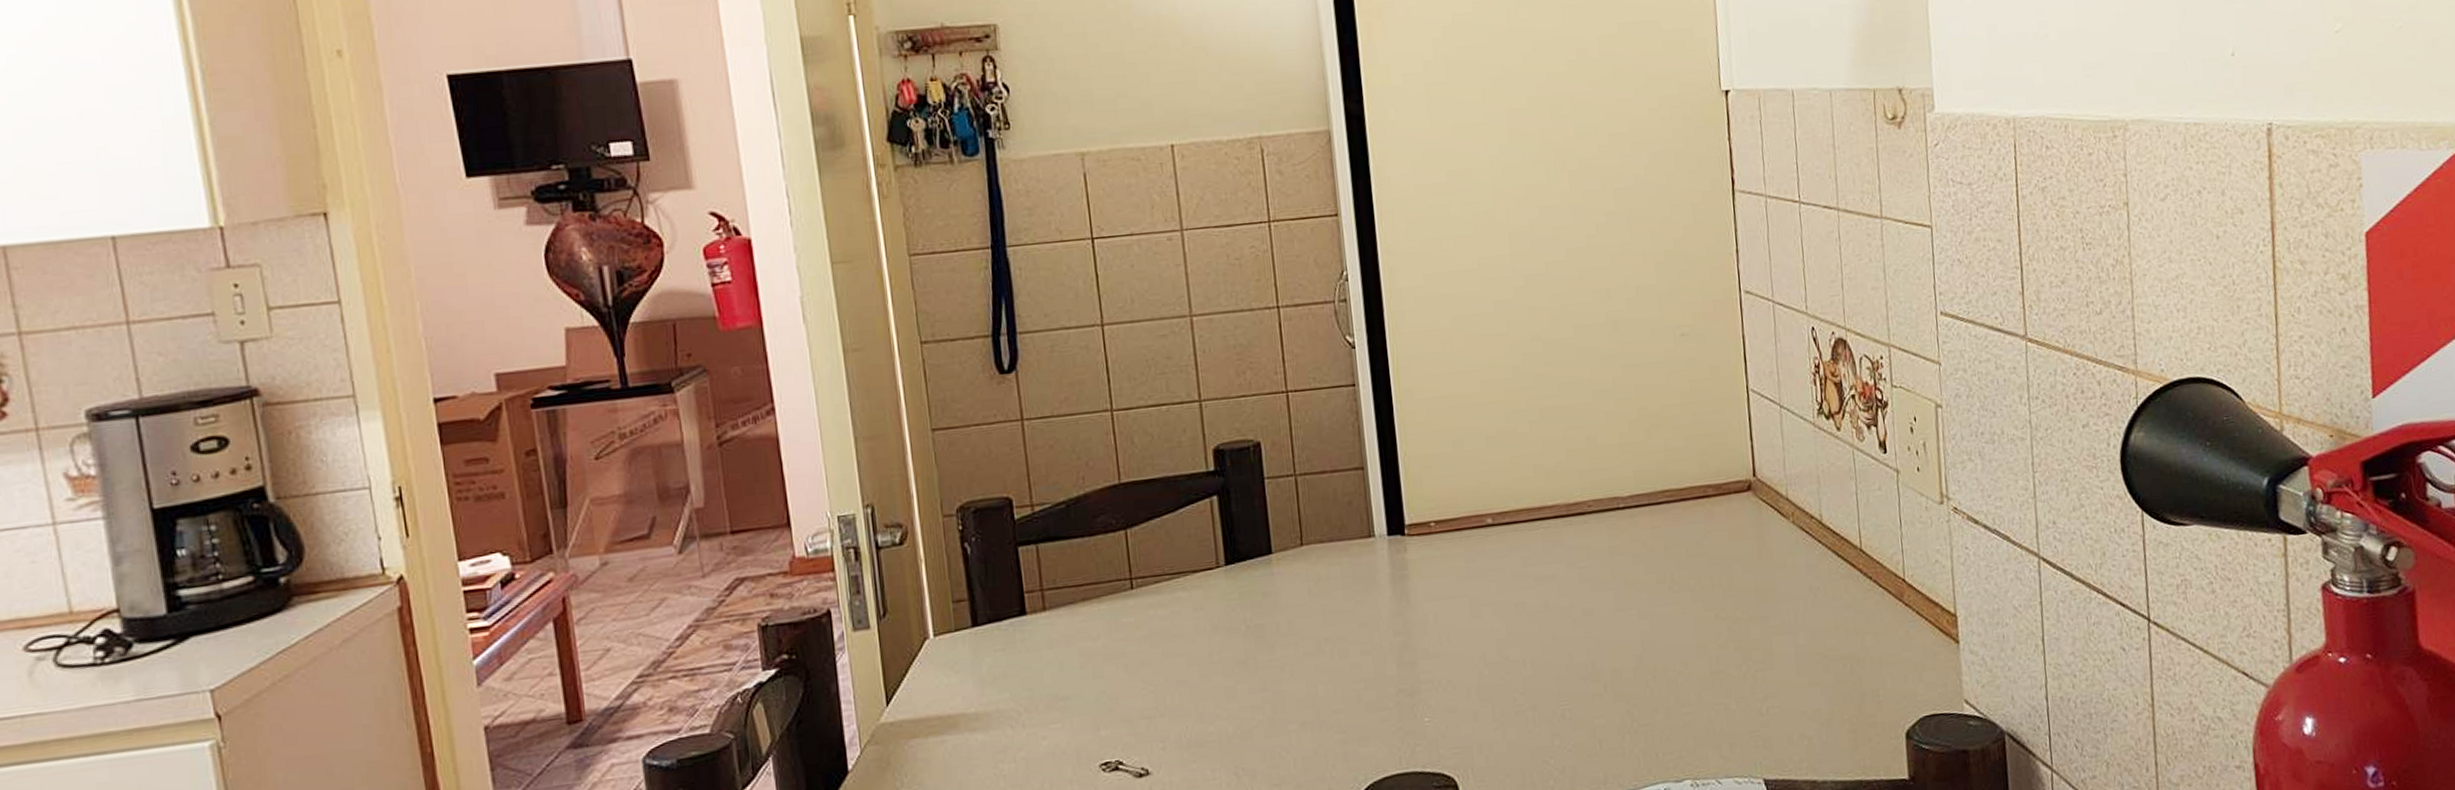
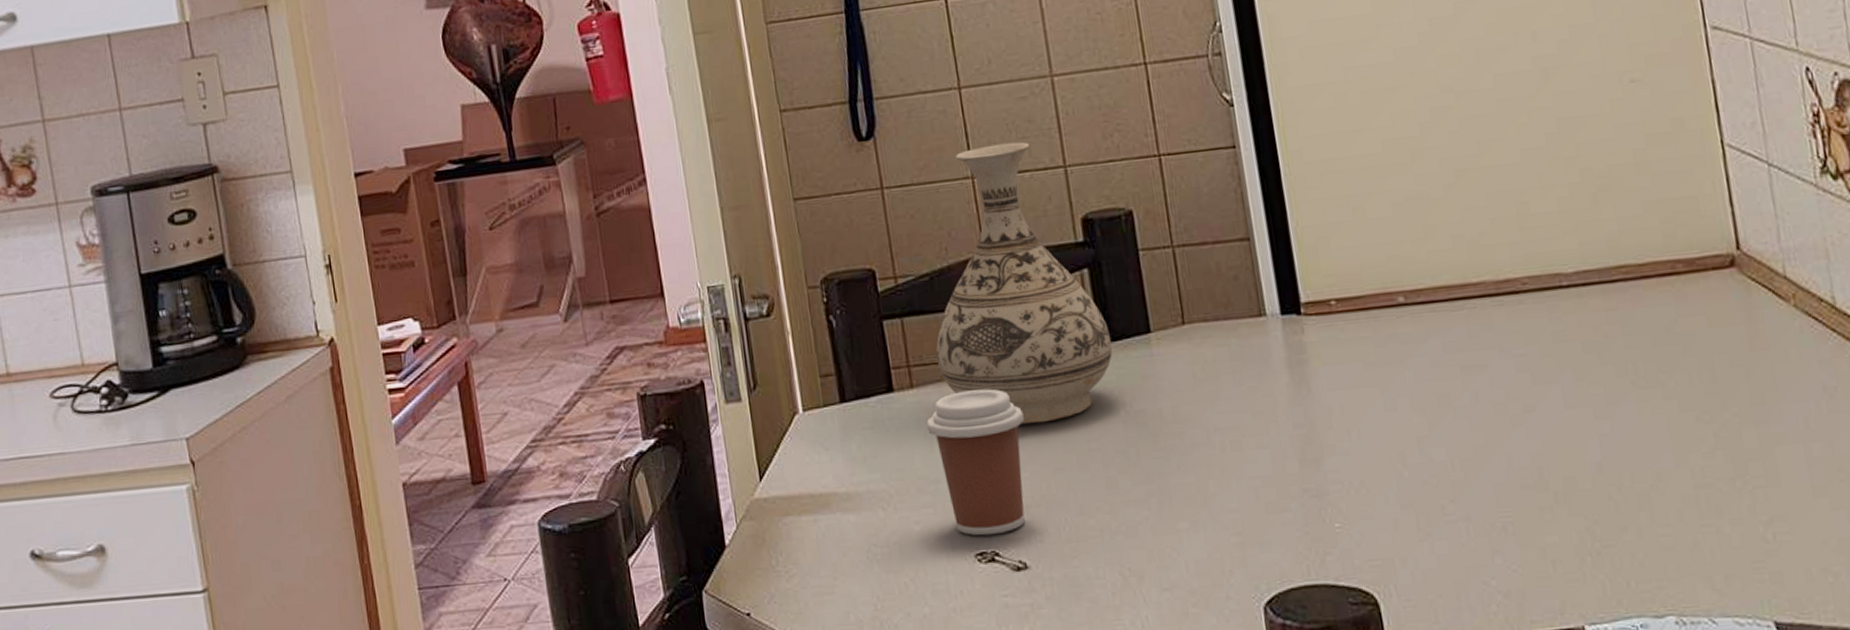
coffee cup: none [1057,609,1153,747] -> present [926,388,1026,536]
vase: none [1069,377,1237,642] -> present [936,141,1112,425]

